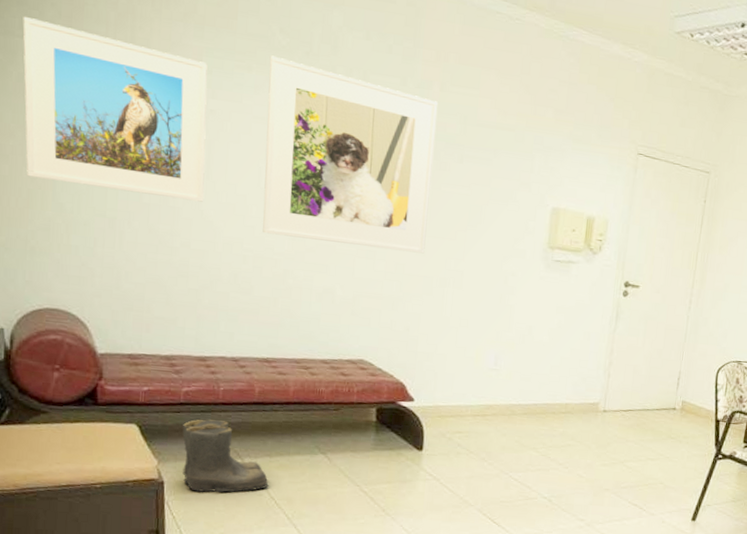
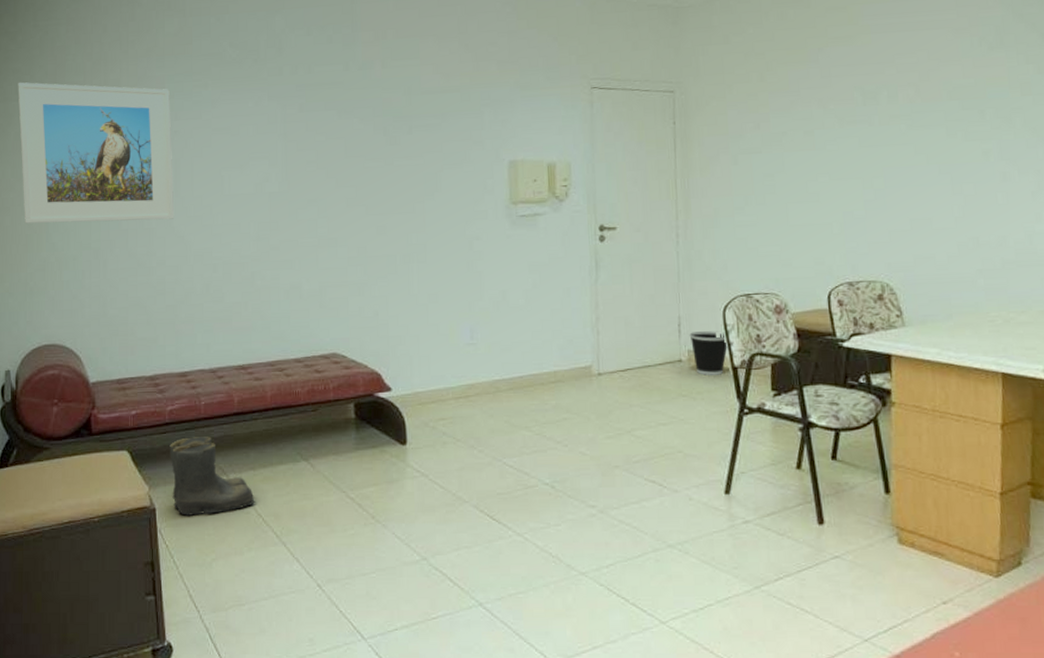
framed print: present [262,55,437,254] -> none [223,69,385,239]
wastebasket: none [685,386,717,425] -> present [689,331,729,375]

